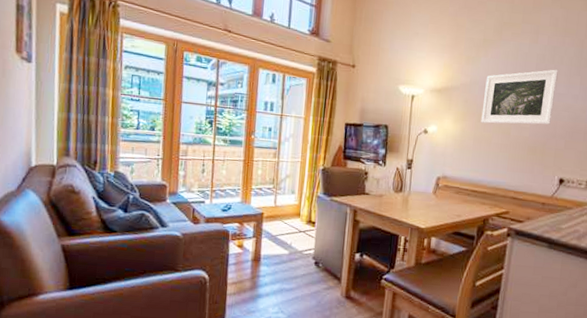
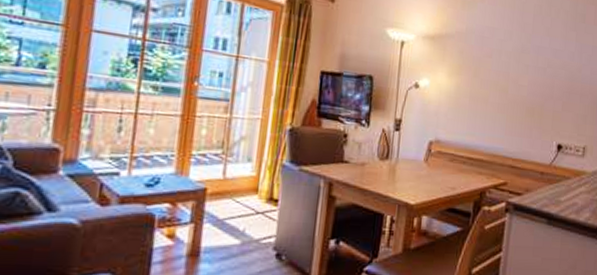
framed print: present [481,69,558,125] -> none [477,22,555,83]

